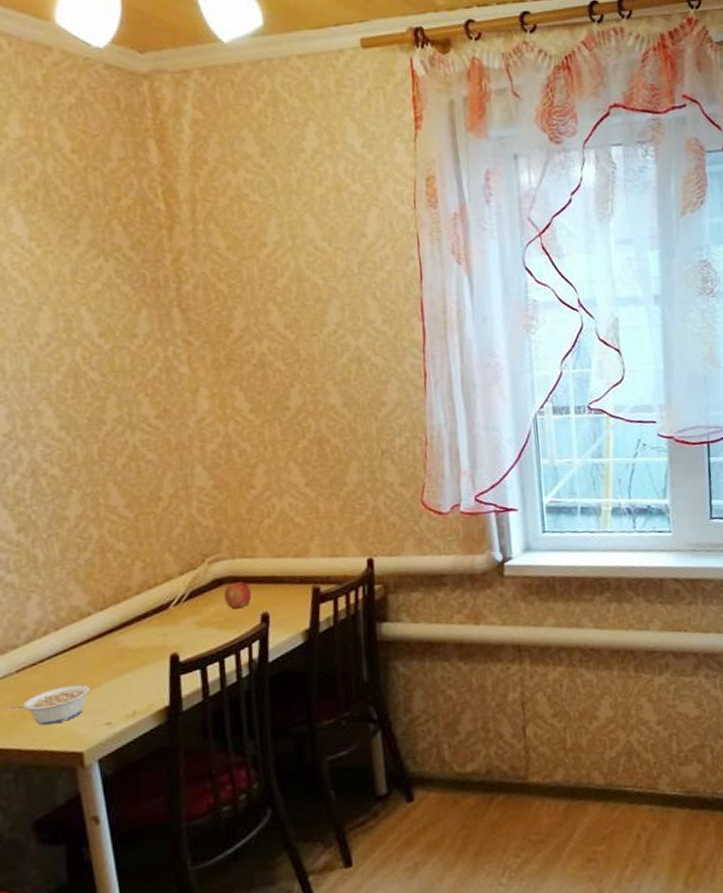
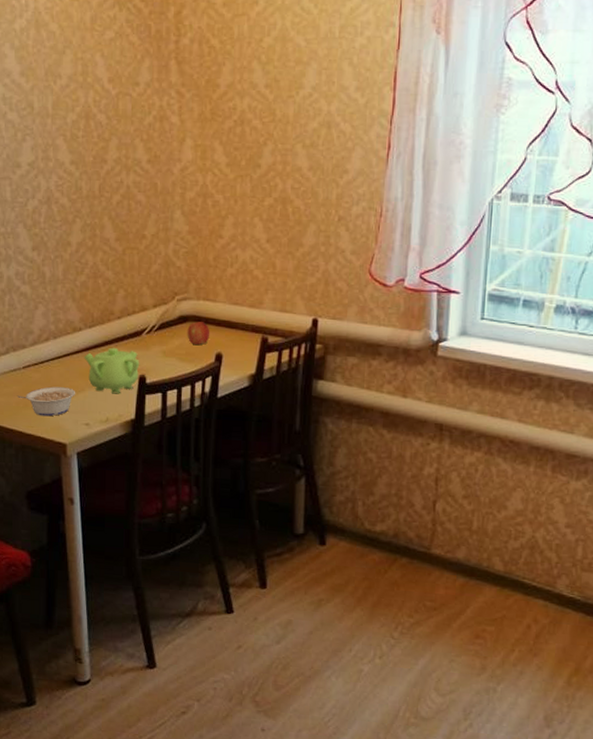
teapot: none [97,627,170,682] -> present [84,347,140,394]

